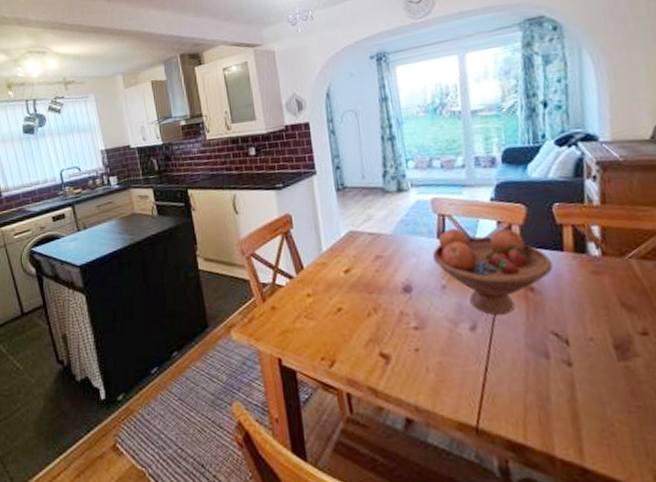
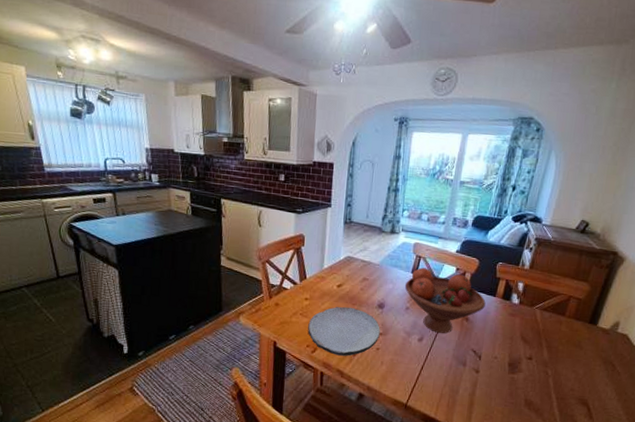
plate: none [317,297,415,367] -> present [308,306,380,356]

